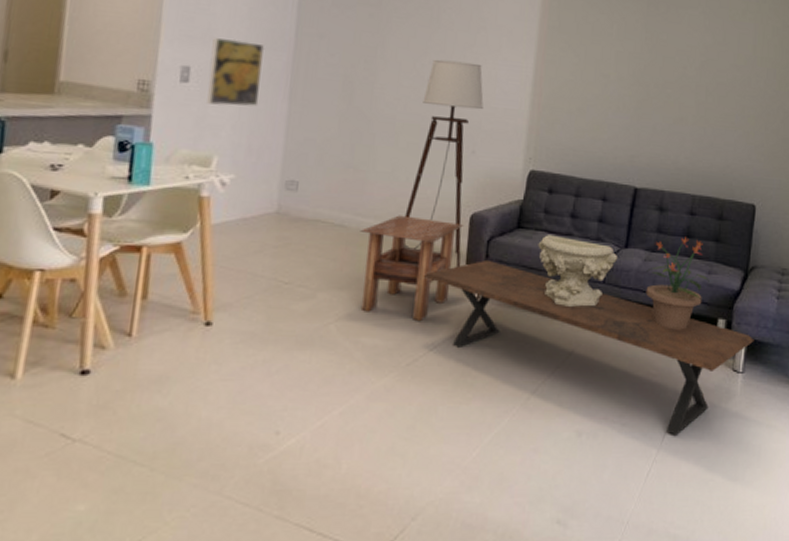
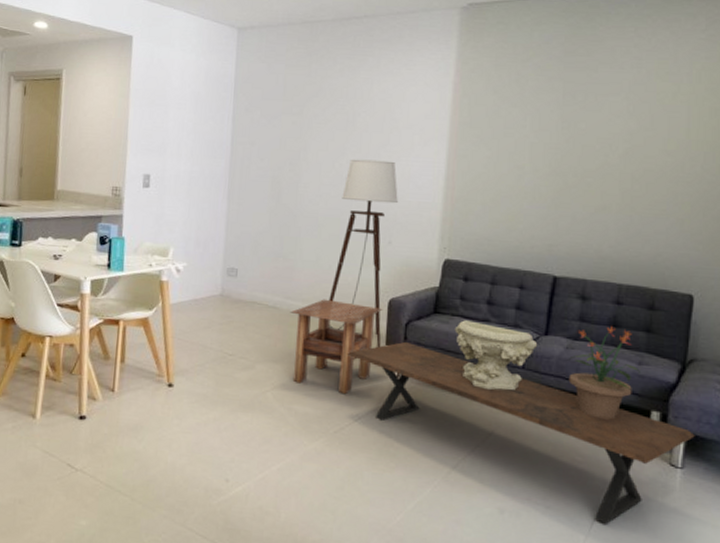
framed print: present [207,37,265,107] -> none [163,149,207,206]

